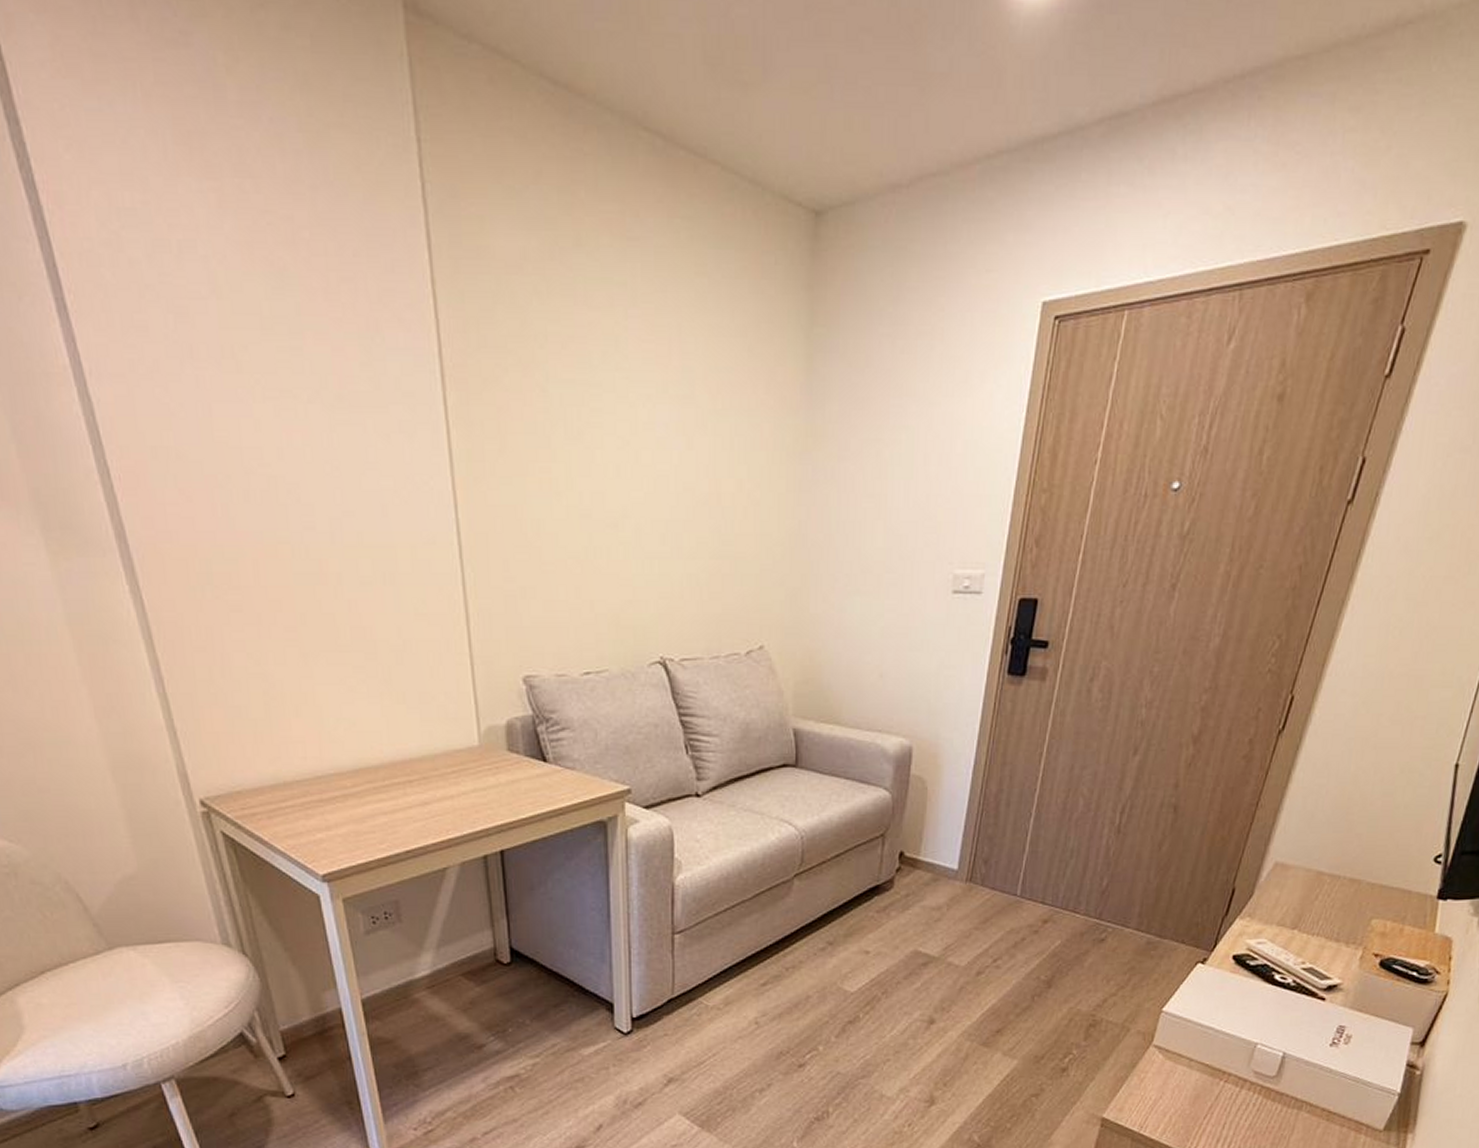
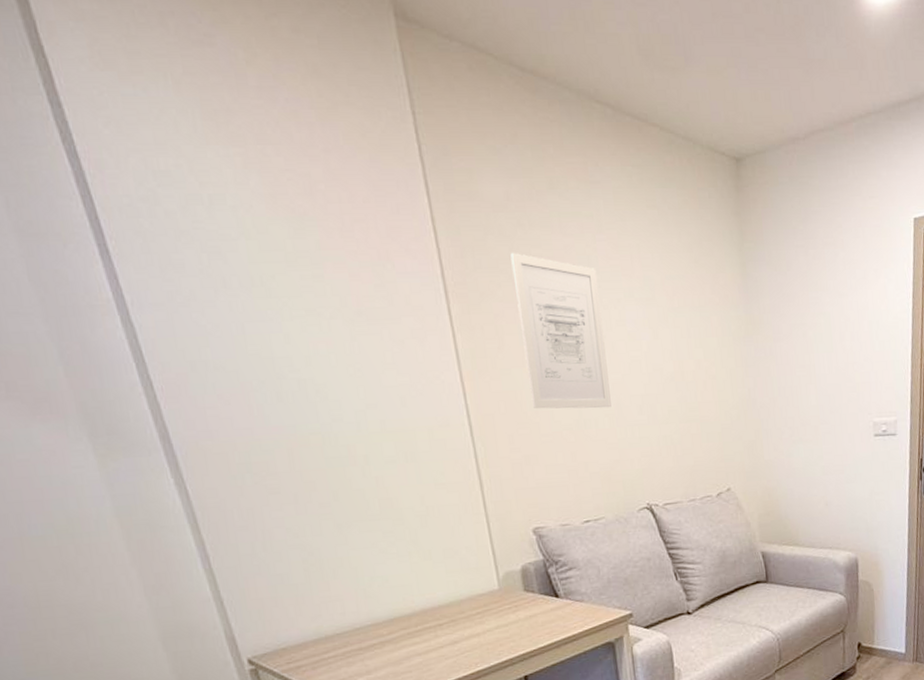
wall art: none [522,327,628,534] -> present [510,252,612,409]

